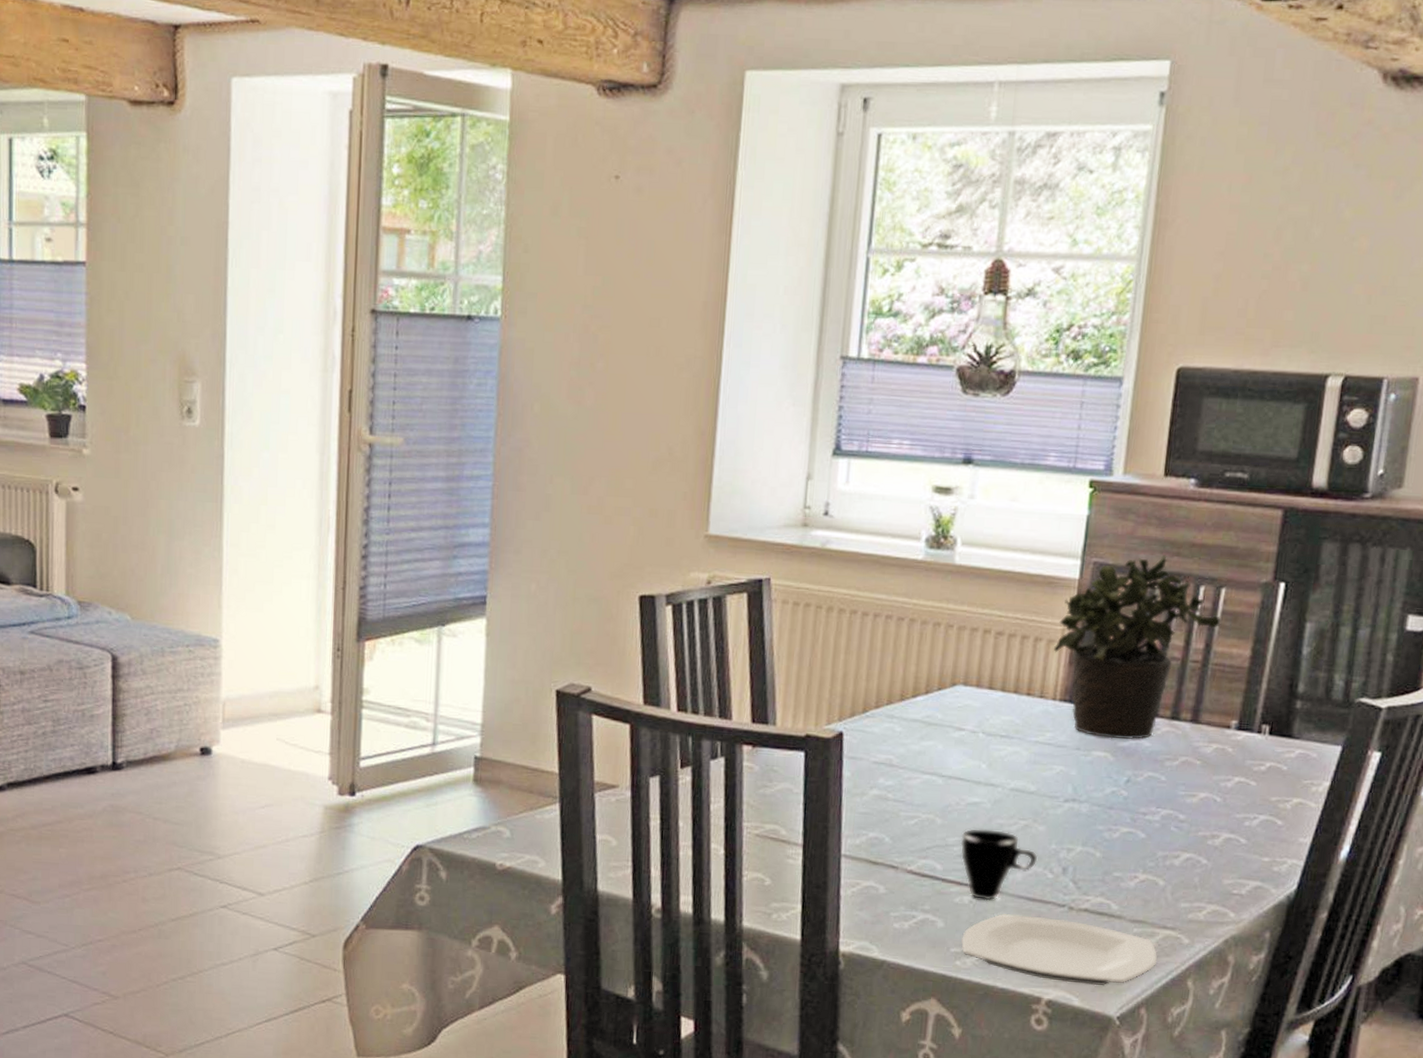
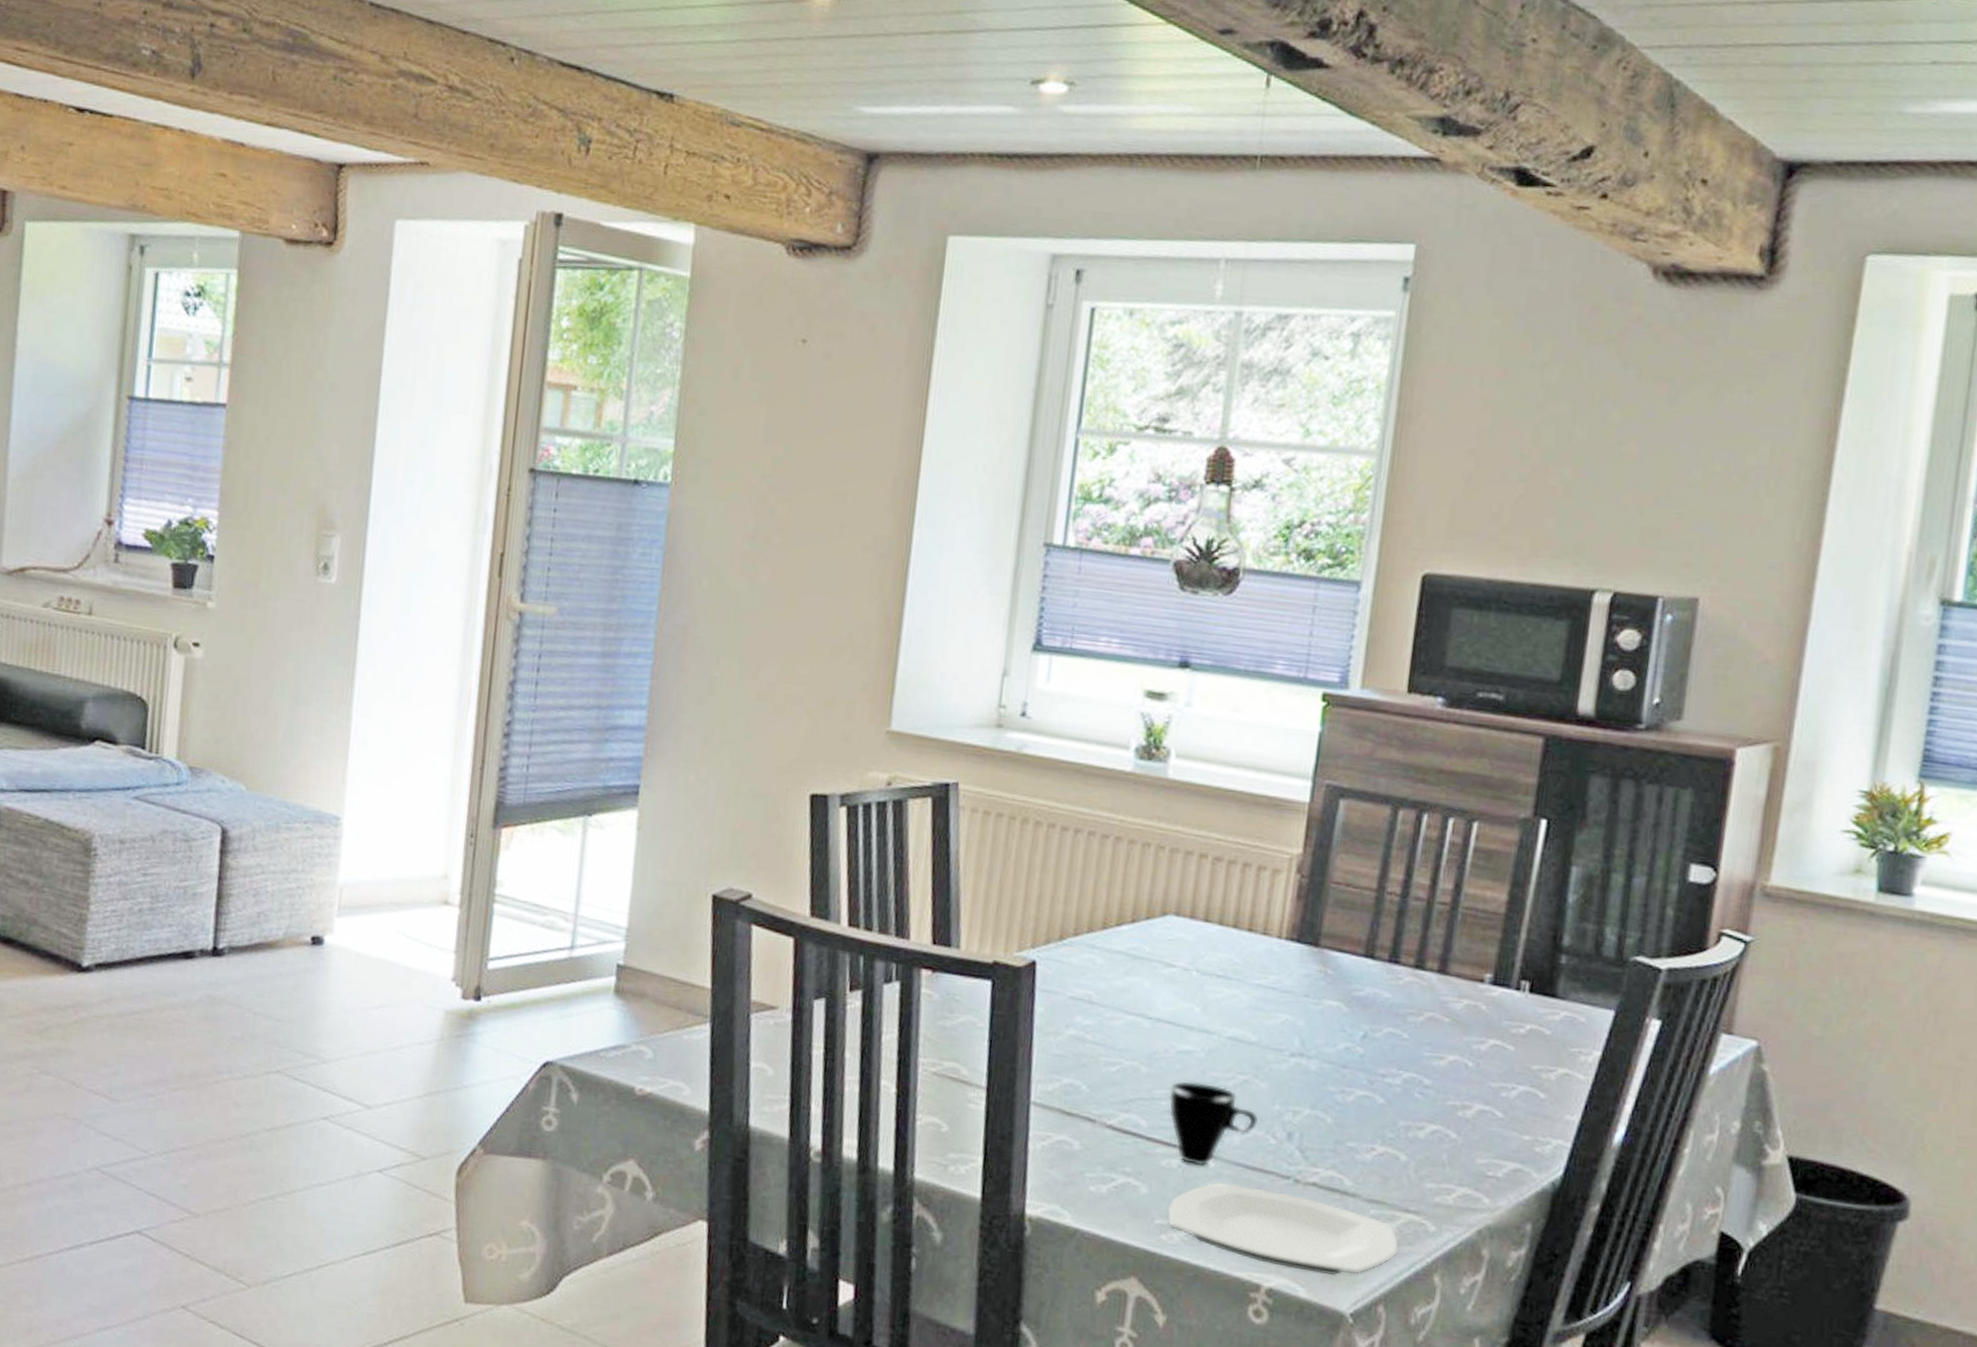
potted plant: present [1053,555,1221,739] -> none [1279,780,1473,989]

